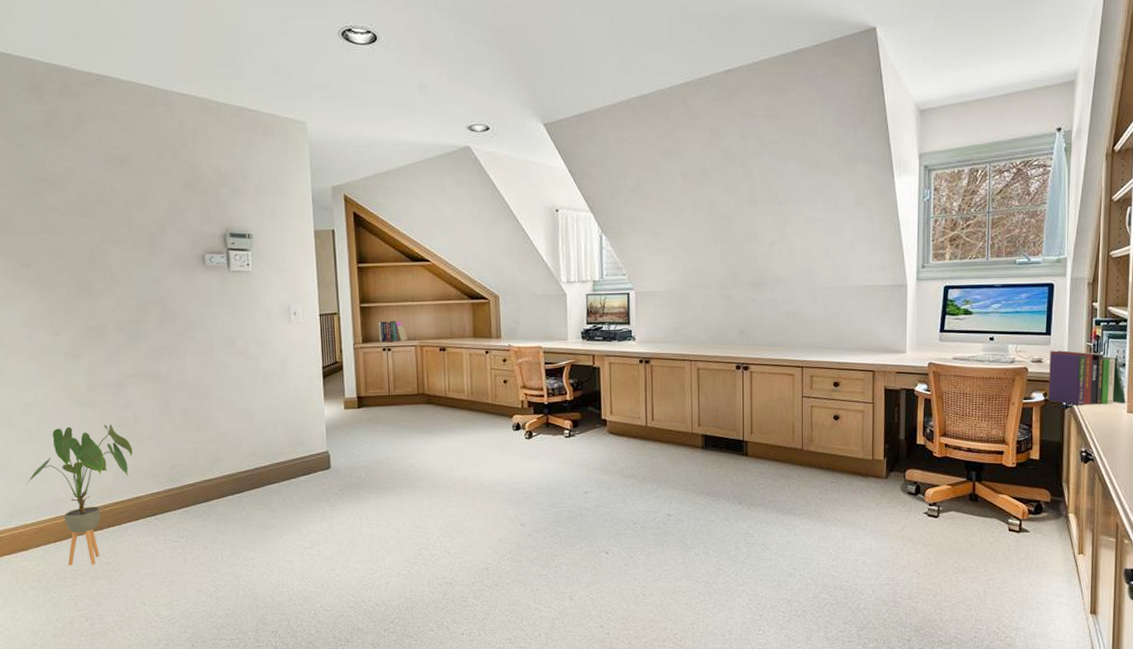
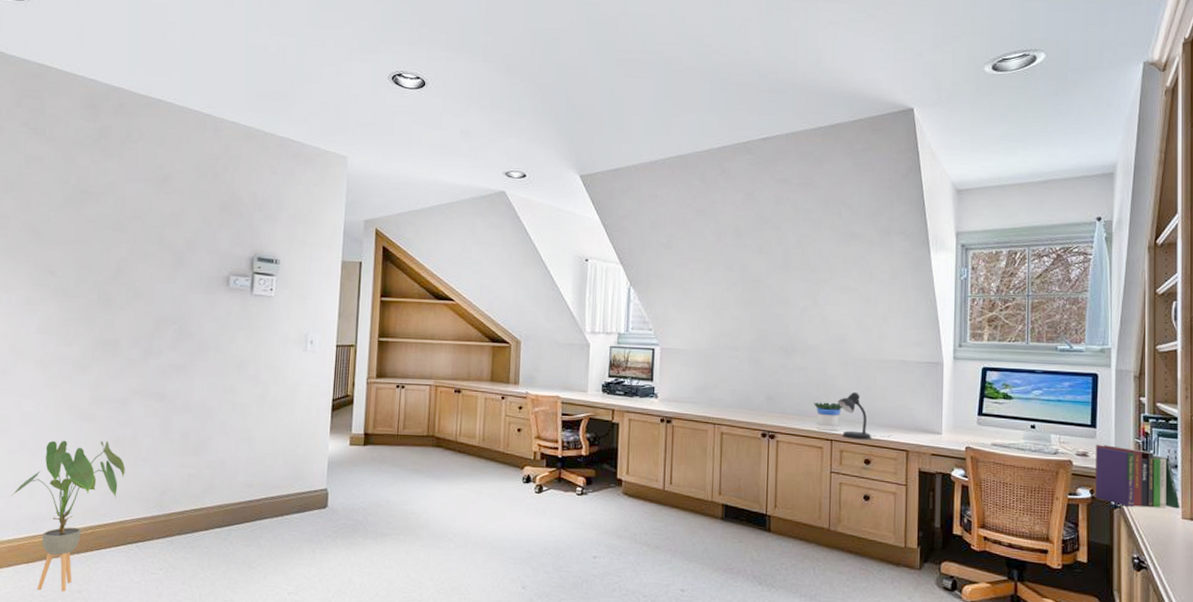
books: present [378,321,408,343] -> none [393,357,424,380]
flowerpot: none [784,331,811,359] -> present [814,402,842,432]
desk lamp: none [807,320,859,365] -> present [837,392,892,440]

